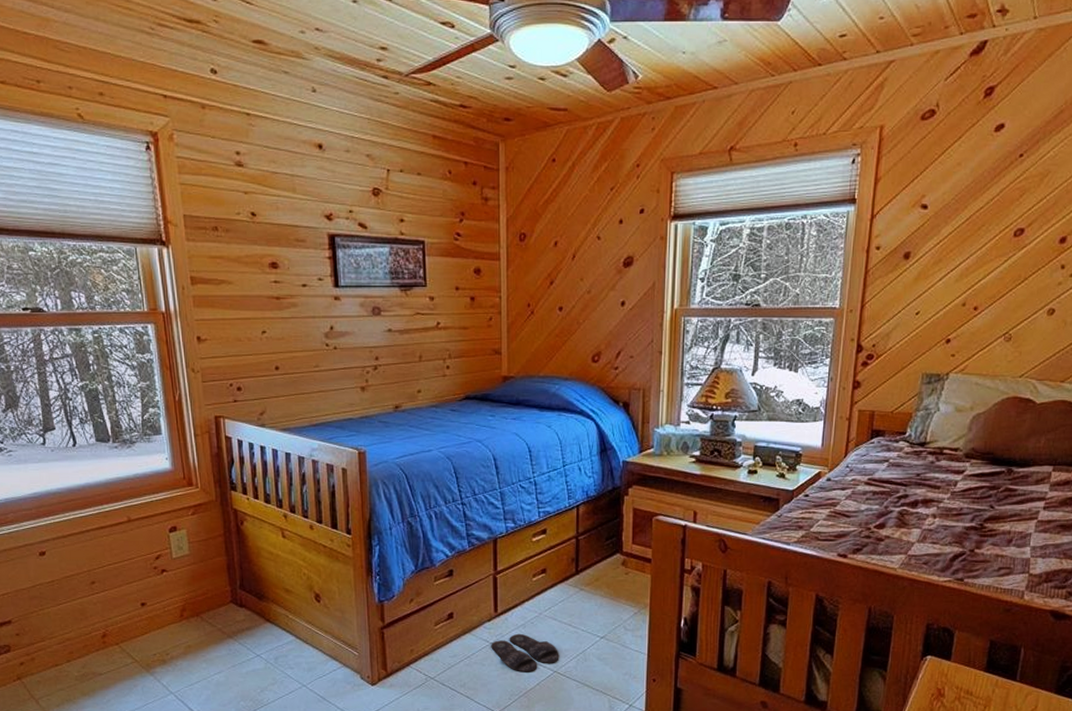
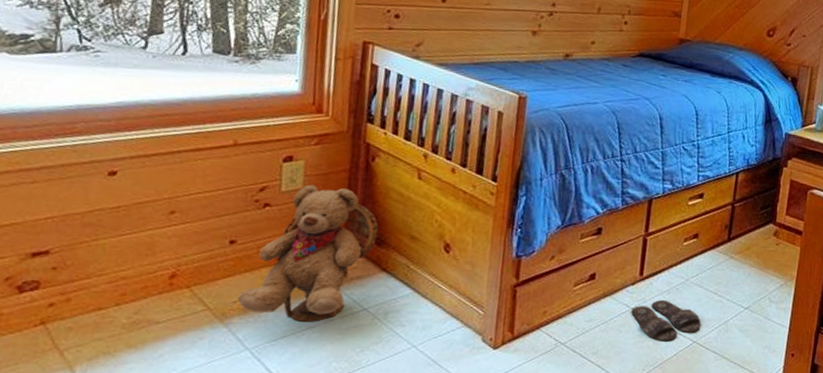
teddy bear: none [156,550,257,669] -> present [237,184,379,322]

